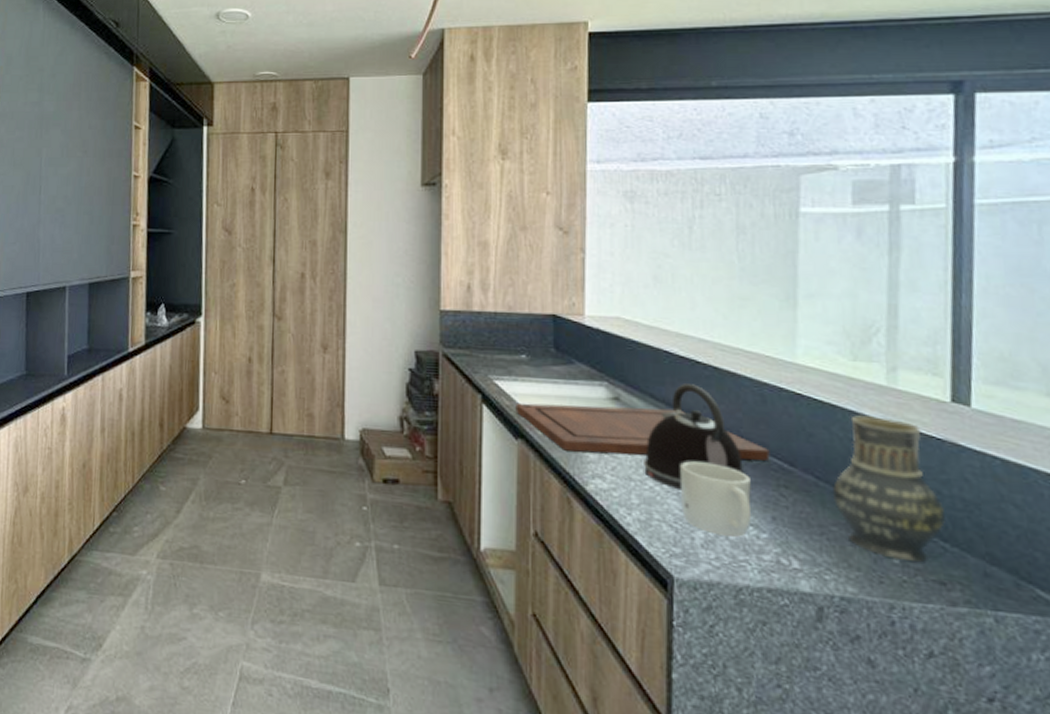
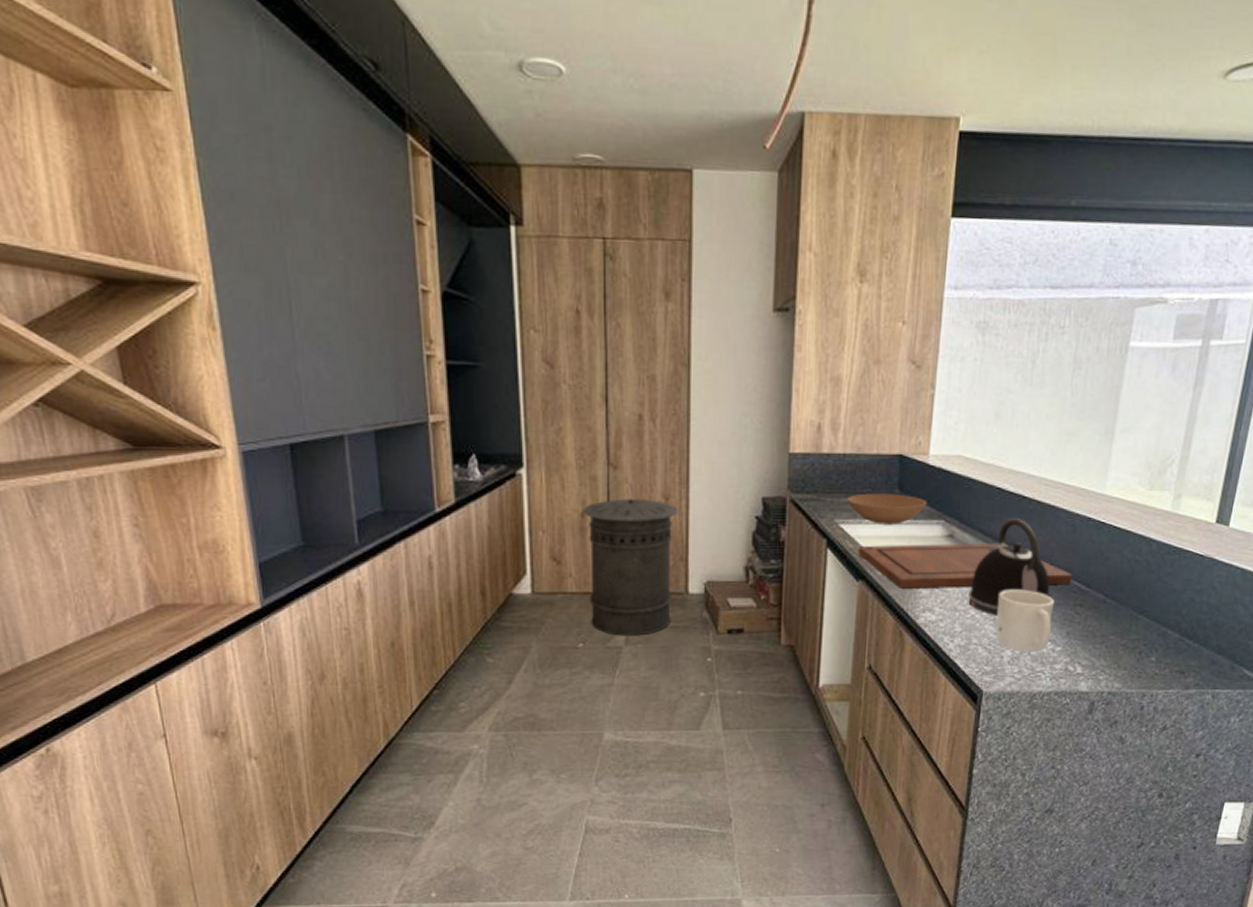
trash can: none [250,346,336,478] -> present [582,498,678,636]
bowl: none [501,351,587,384] -> present [848,493,927,525]
vase: present [833,414,947,563] -> none [1115,538,1194,659]

